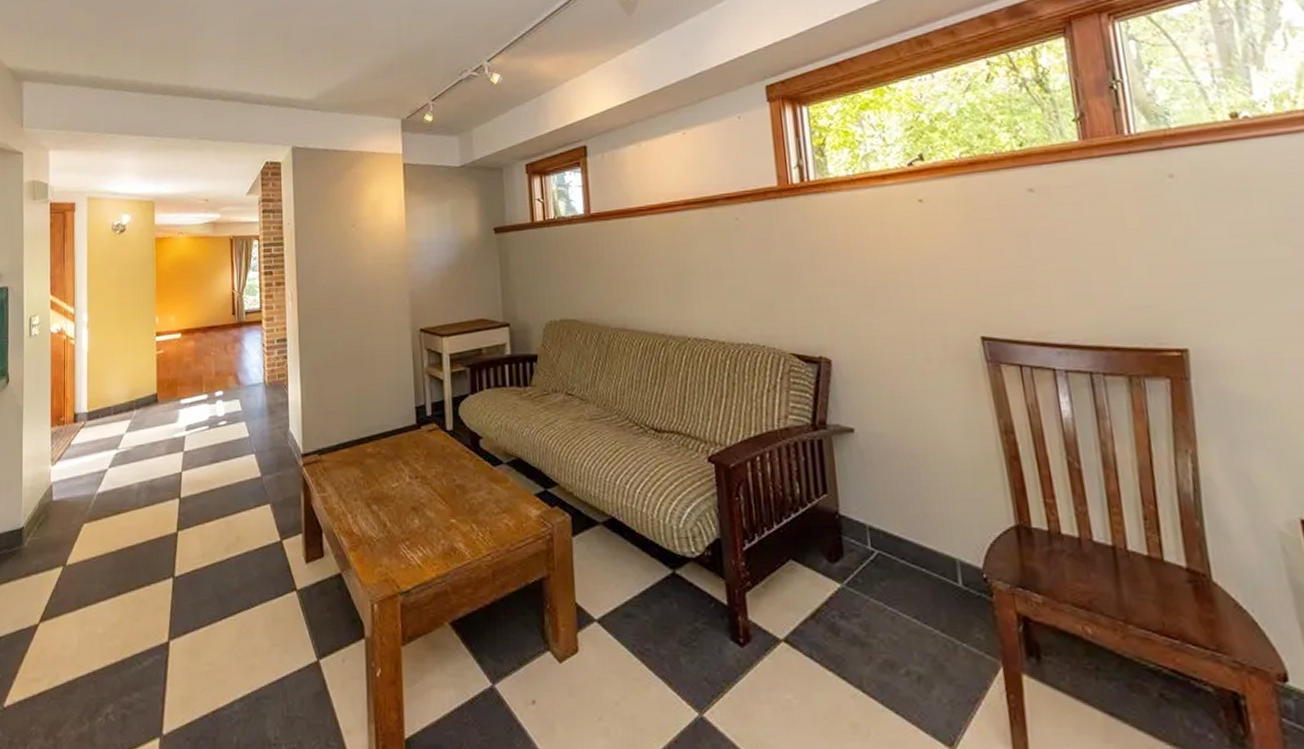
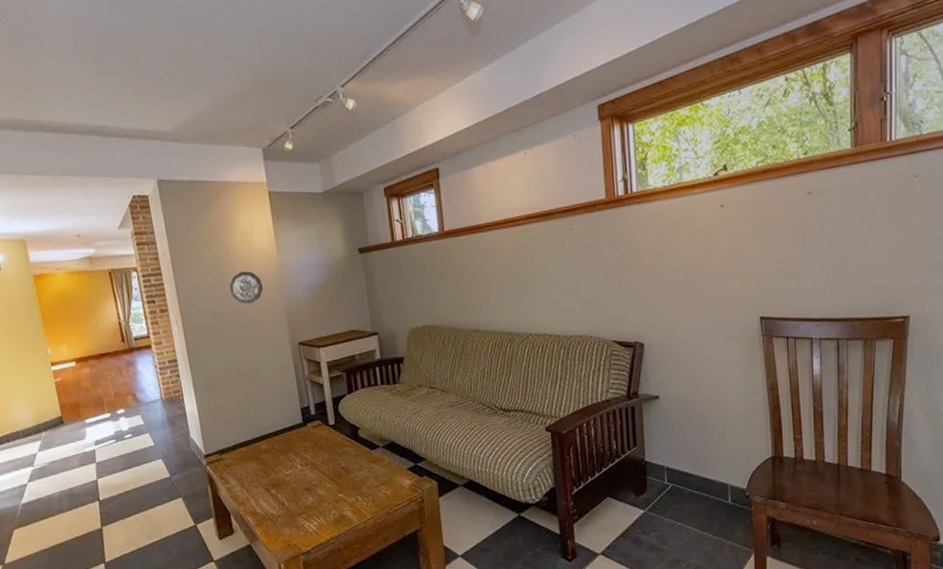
decorative plate: none [351,246,387,283] -> present [229,271,263,305]

